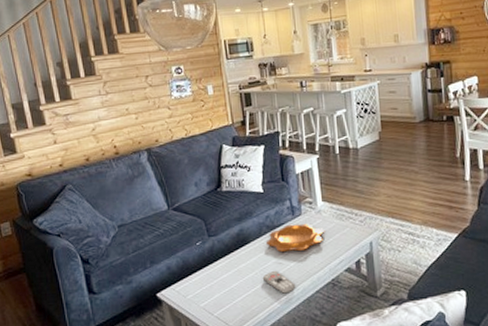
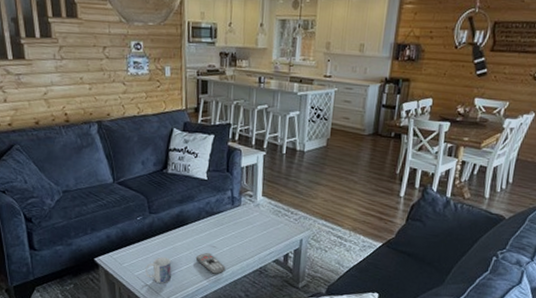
mug: none [211,282,239,312] -> present [145,257,172,283]
decorative bowl: present [265,223,325,252] -> none [203,213,261,238]

